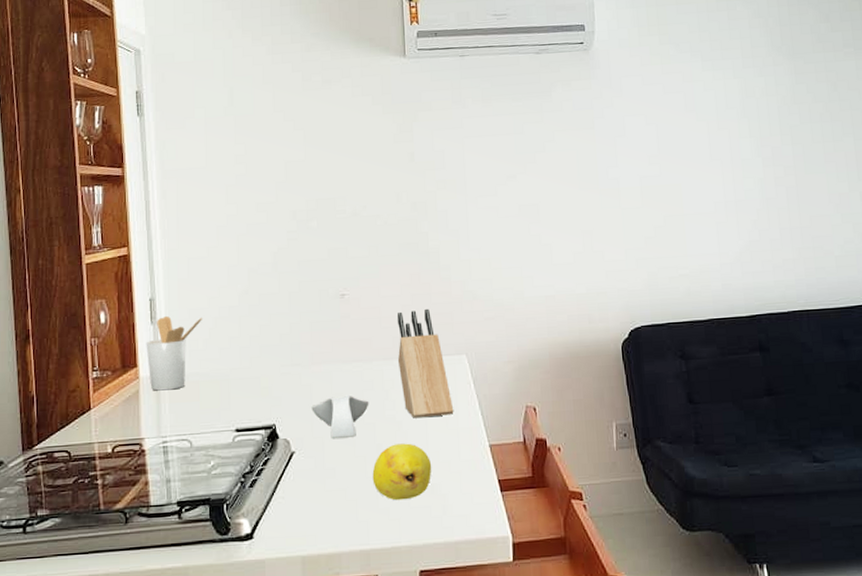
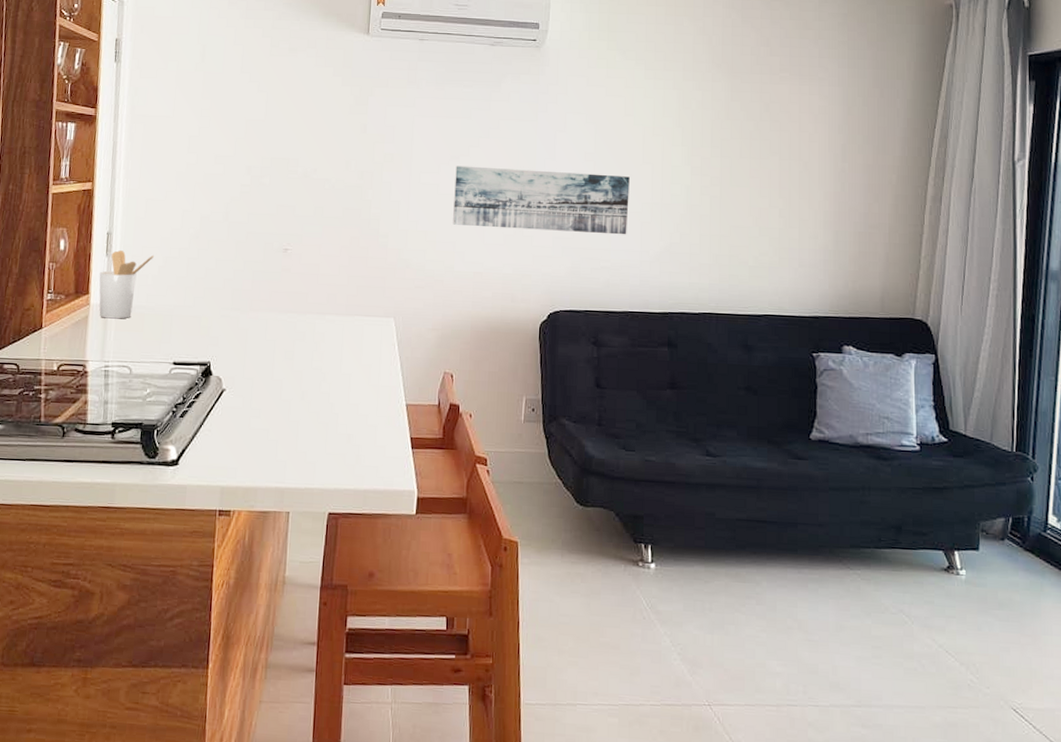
spoon rest: present [311,395,369,440] -> none [245,342,299,383]
fruit: present [372,443,432,501] -> none [294,393,351,446]
knife block: present [397,308,454,419] -> none [330,271,377,372]
wall art: none [513,176,703,248] -> present [453,165,630,235]

